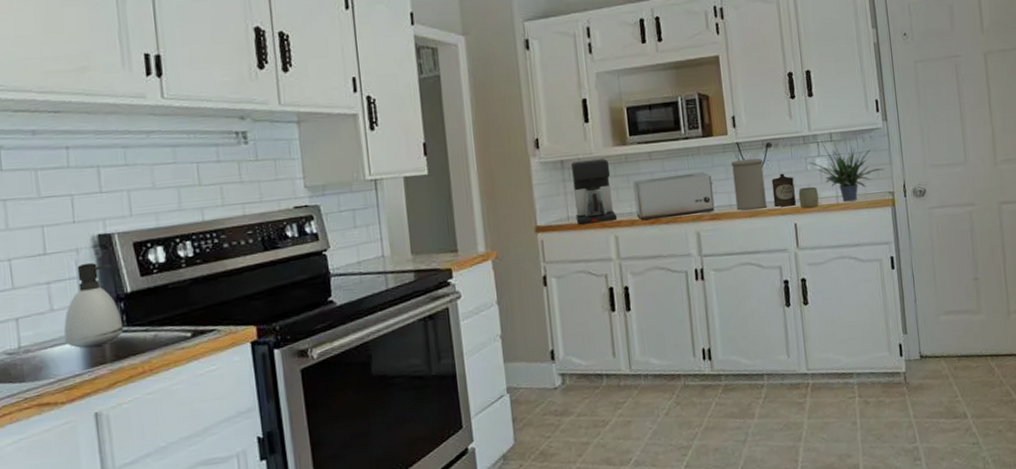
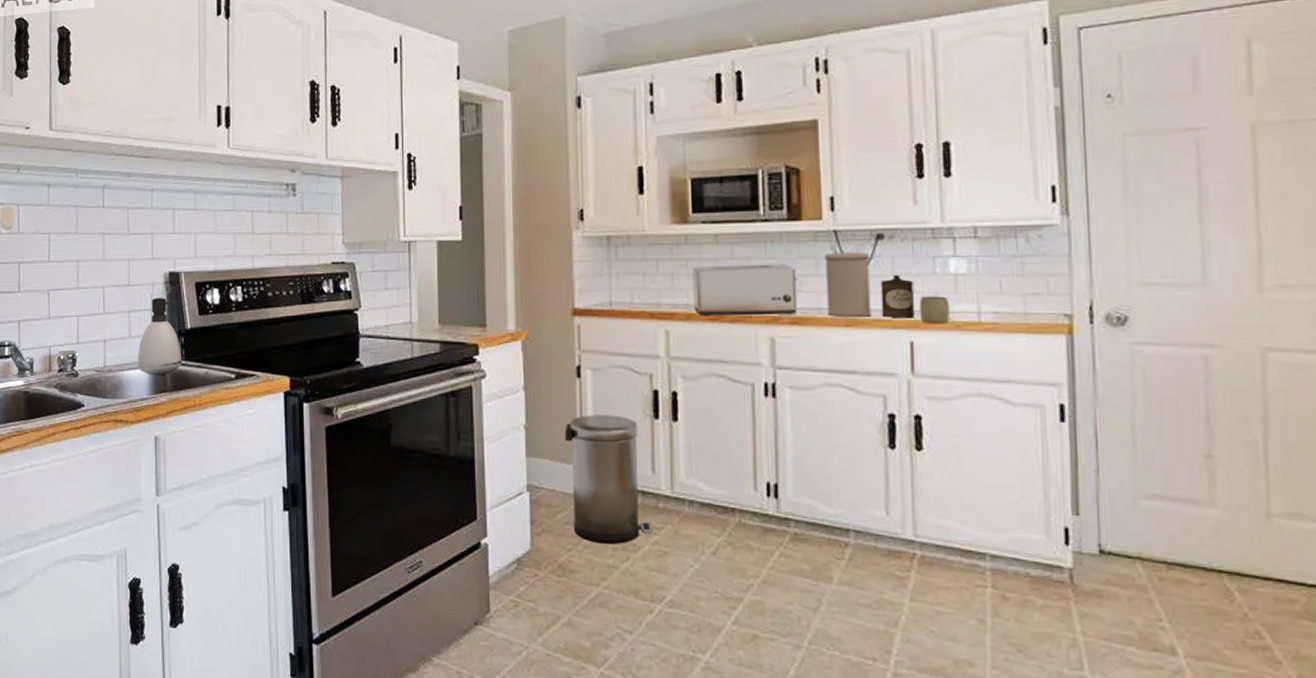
pedal bin: none [536,313,617,427] -> present [564,415,652,544]
coffee maker: present [570,159,618,226] -> none [618,238,670,314]
potted plant: present [809,141,884,202] -> none [938,237,1059,321]

